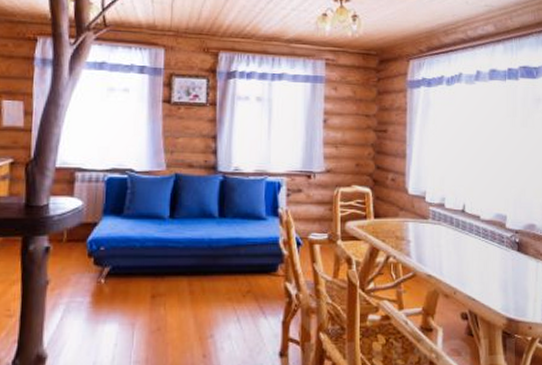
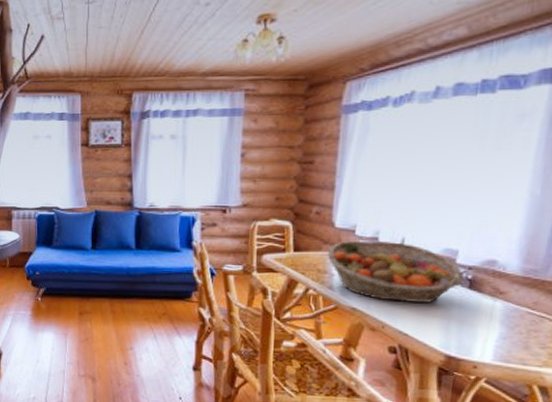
fruit basket: none [403,207,513,268] -> present [327,240,464,304]

